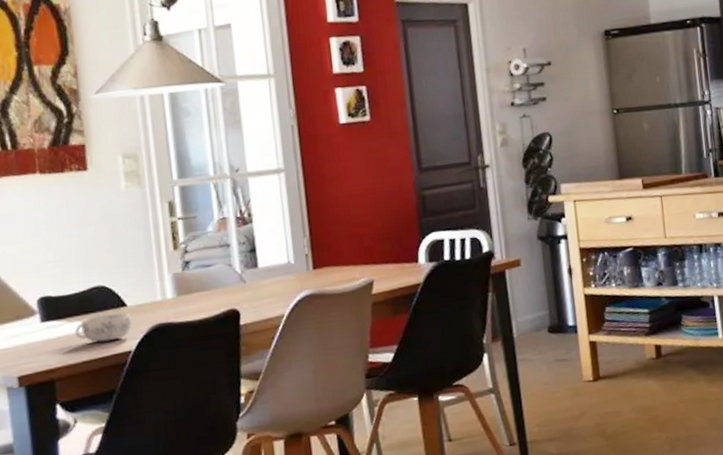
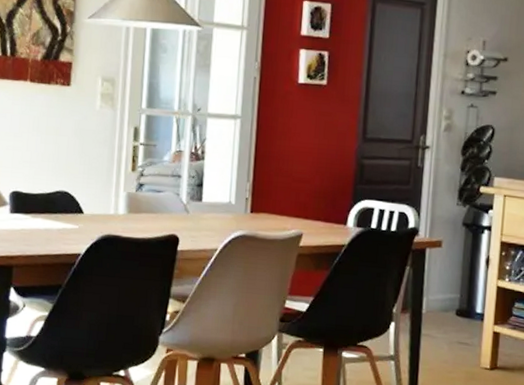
decorative bowl: present [75,312,132,342] -> none [36,216,86,242]

